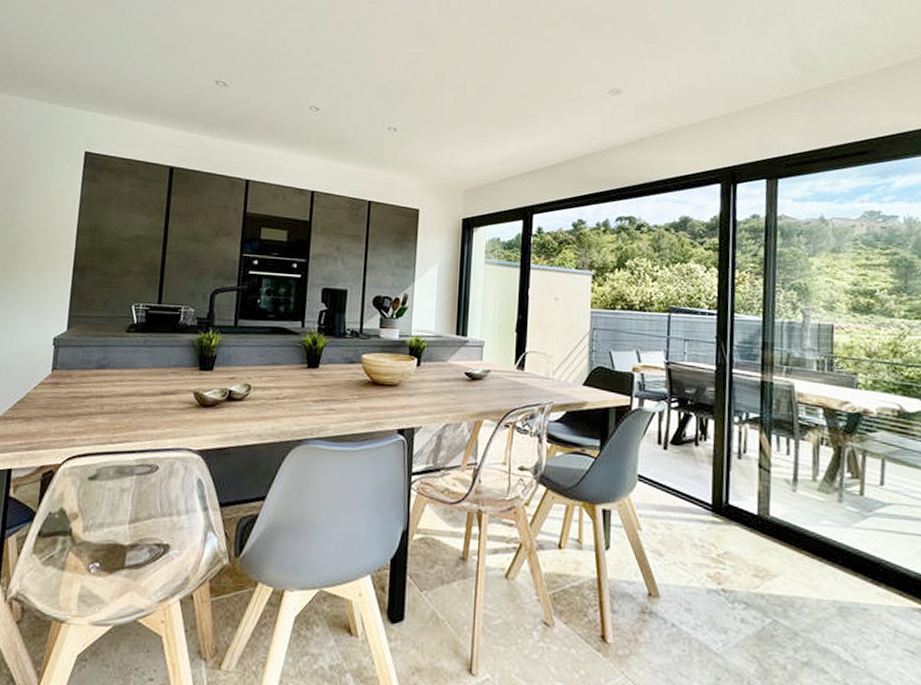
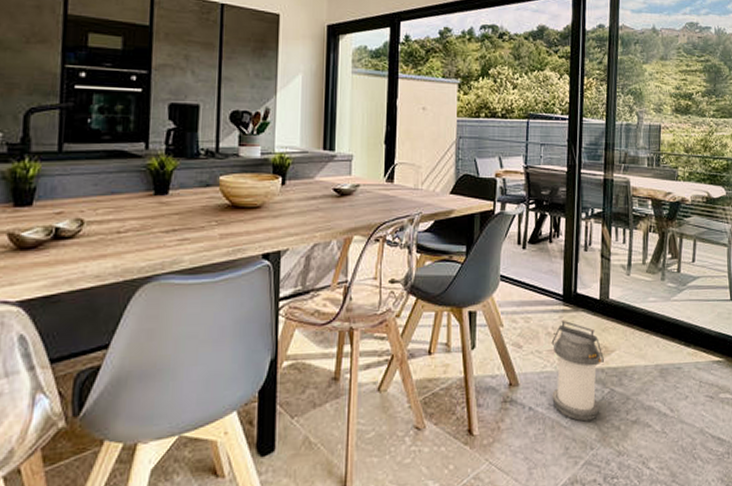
lantern: none [698,532,764,653] -> present [551,320,604,422]

